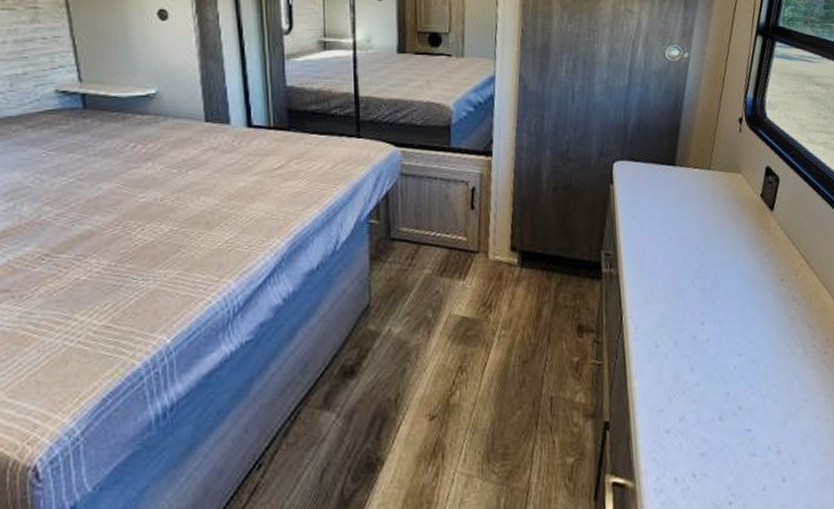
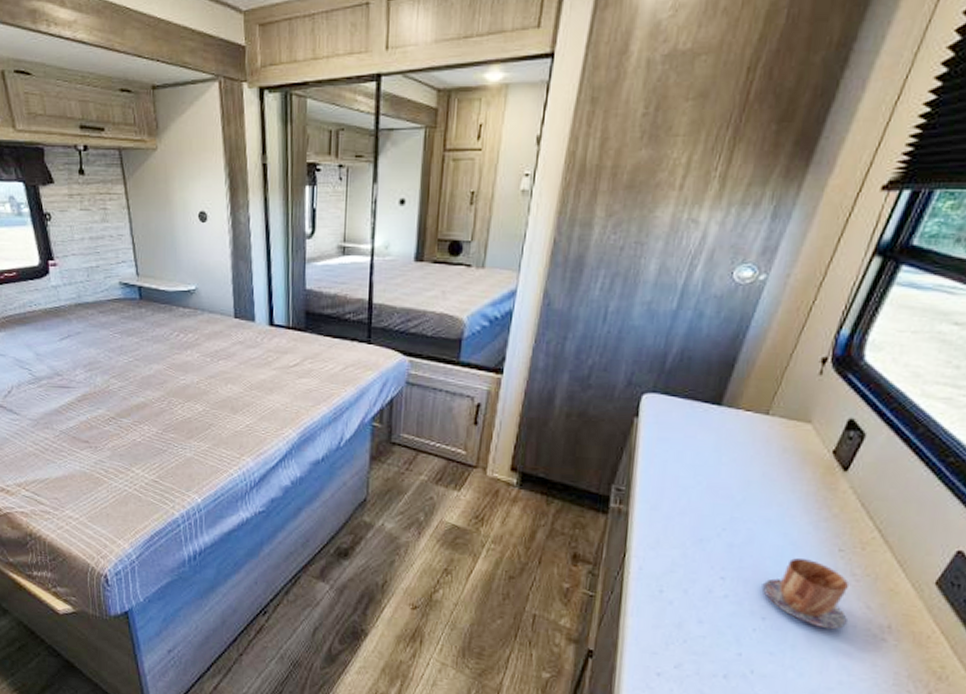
mug: none [733,292,799,353] -> present [762,558,850,630]

